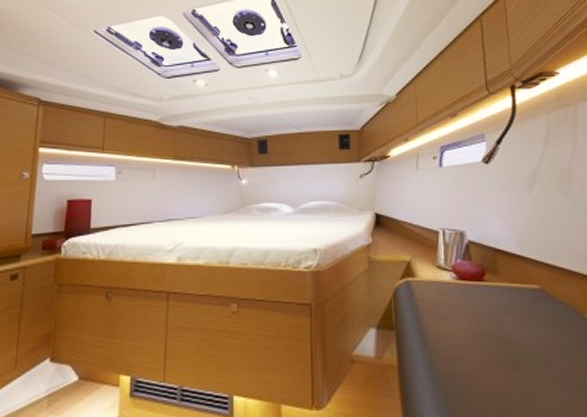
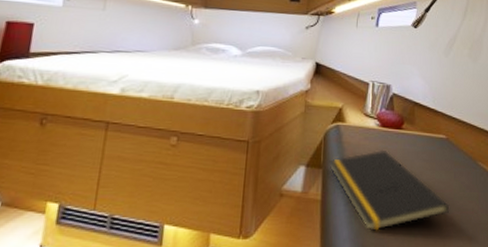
notepad: none [402,305,555,399] -> present [329,149,450,231]

